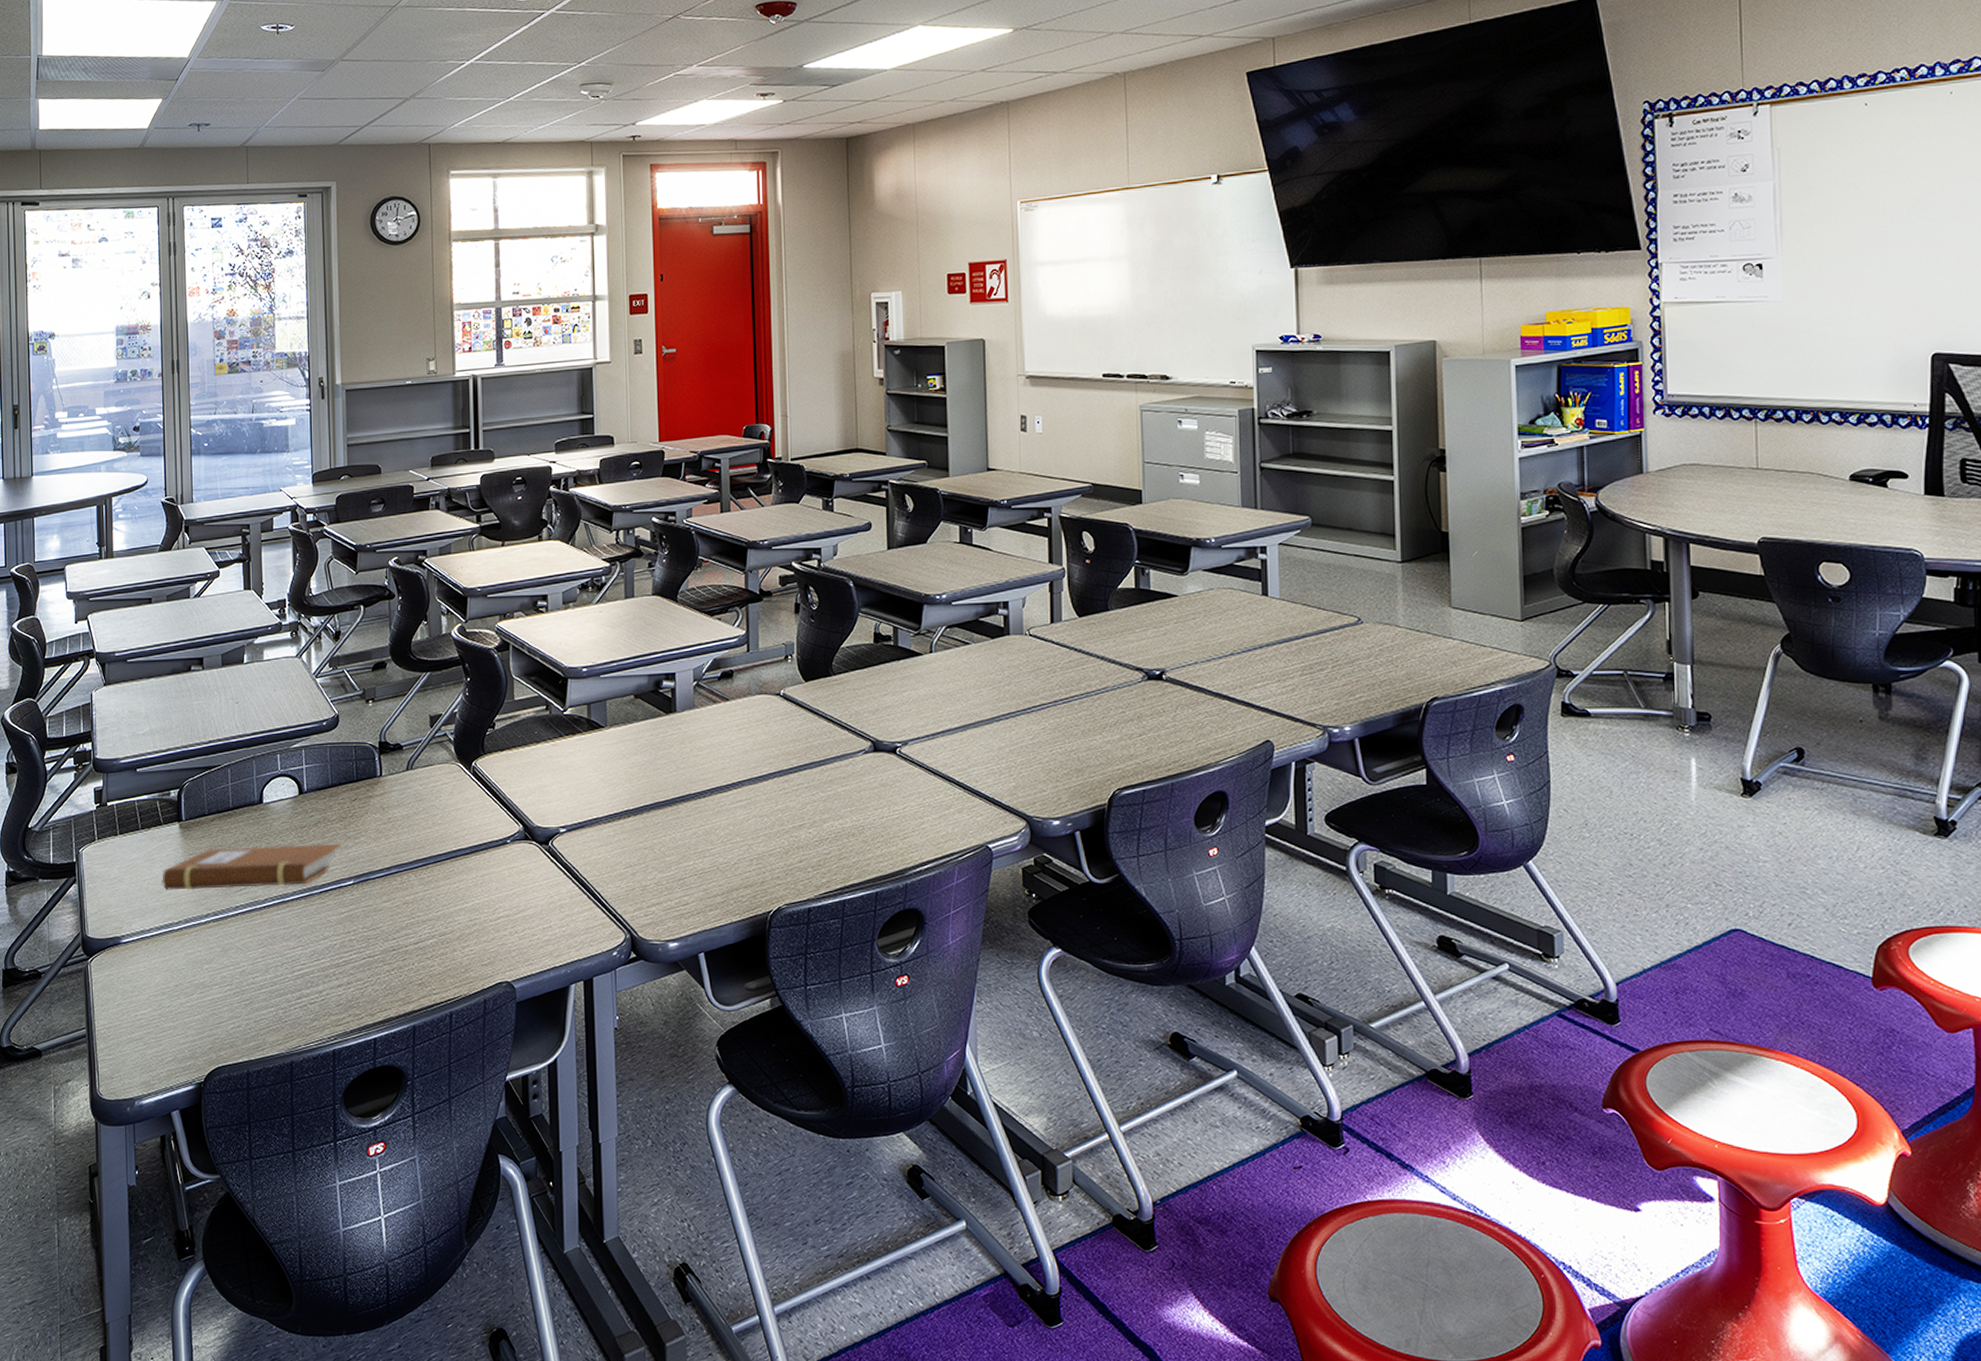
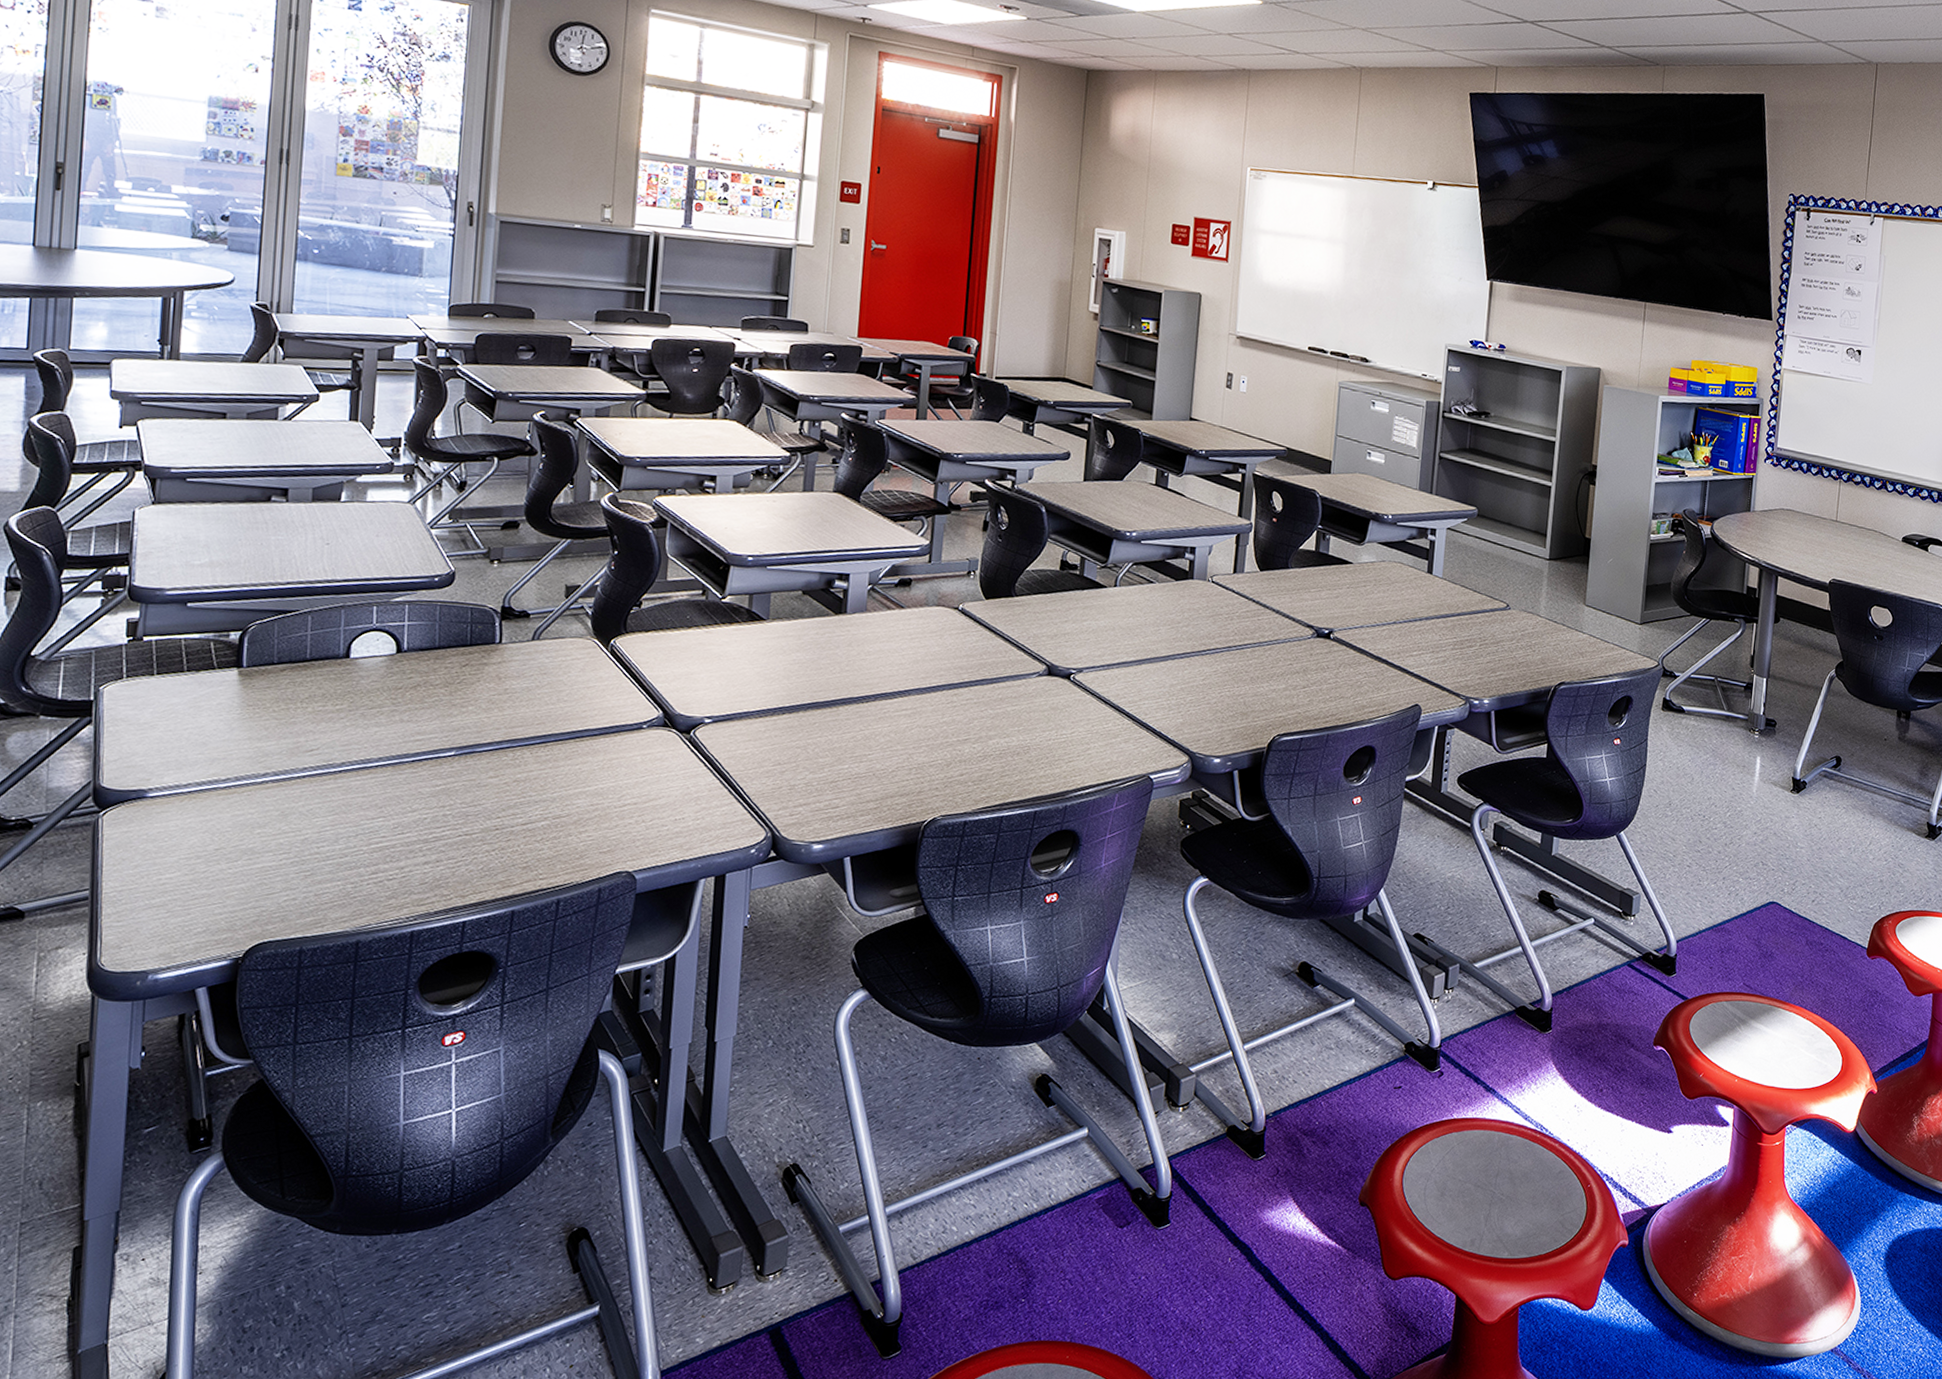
notebook: present [161,843,341,890] -> none [207,701,444,751]

